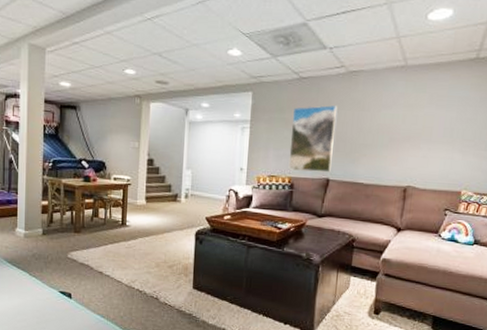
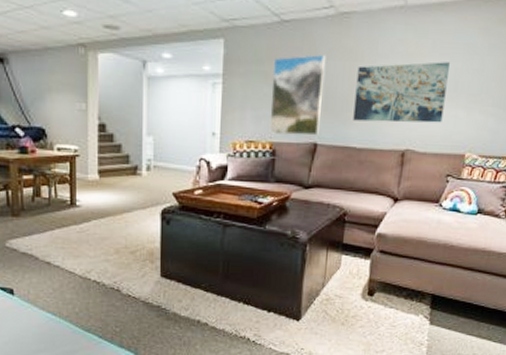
wall art: none [361,112,446,164] -> present [353,62,450,123]

